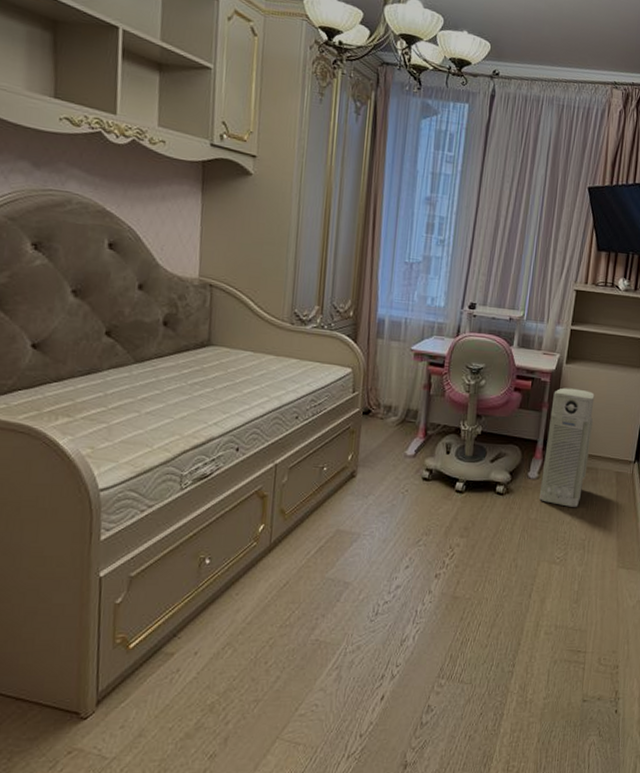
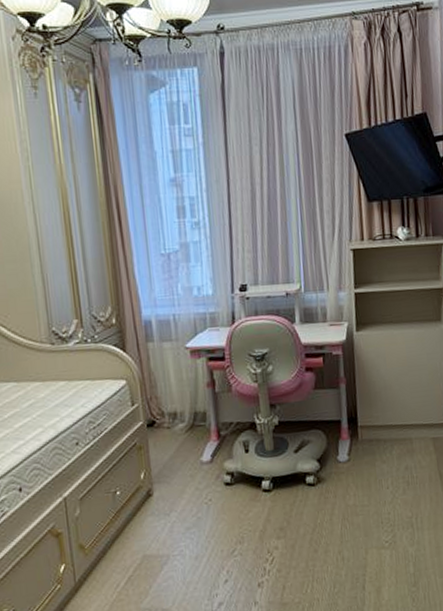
air purifier: present [539,387,595,507] -> none [349,356,400,485]

